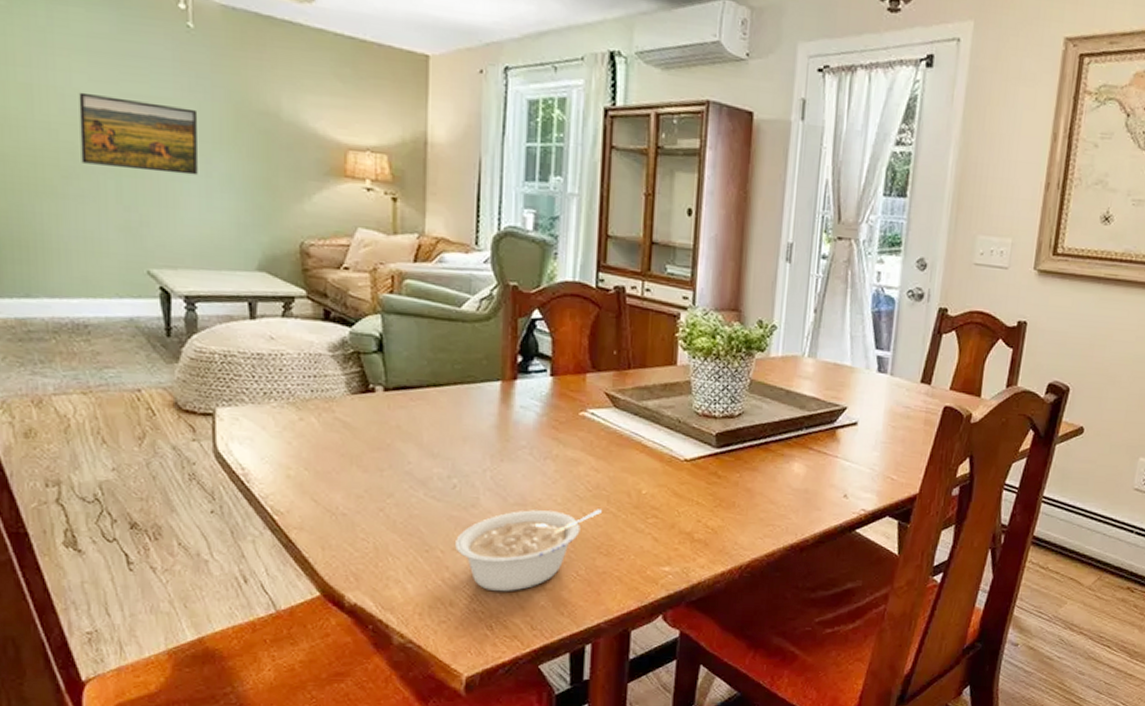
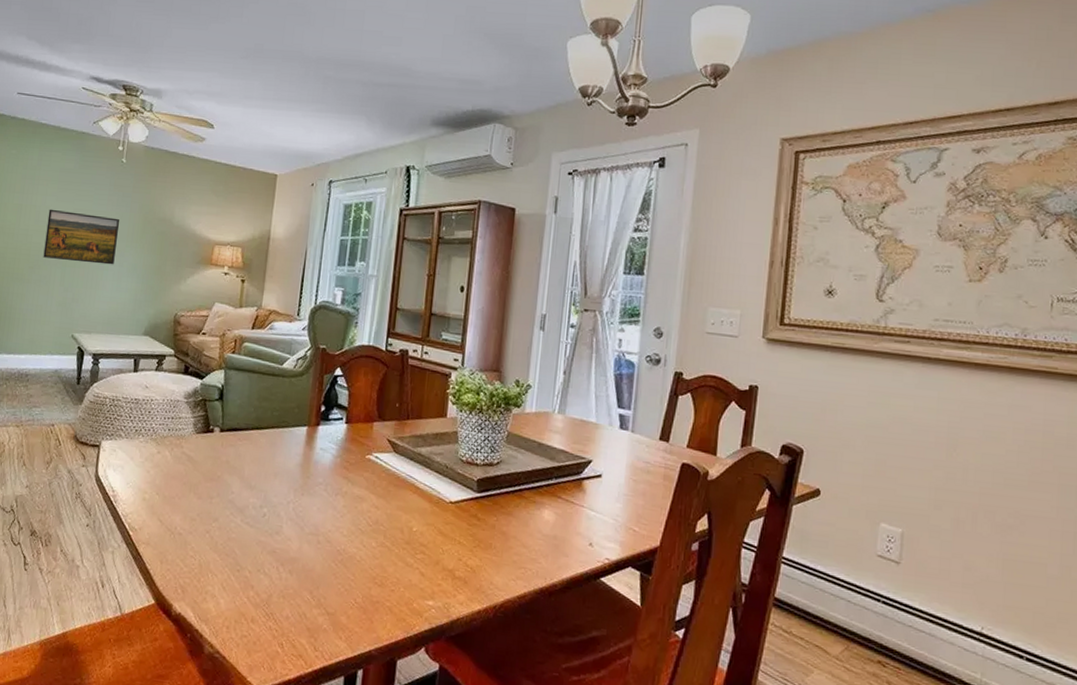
legume: present [455,509,602,592] -> none [260,539,379,613]

